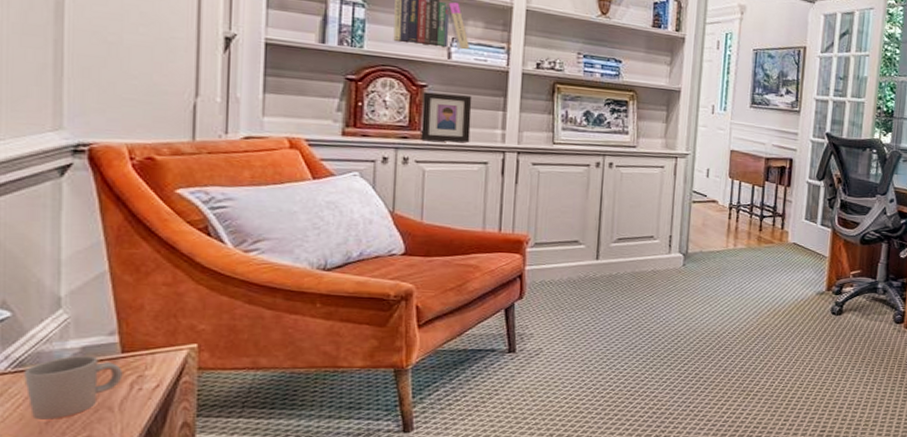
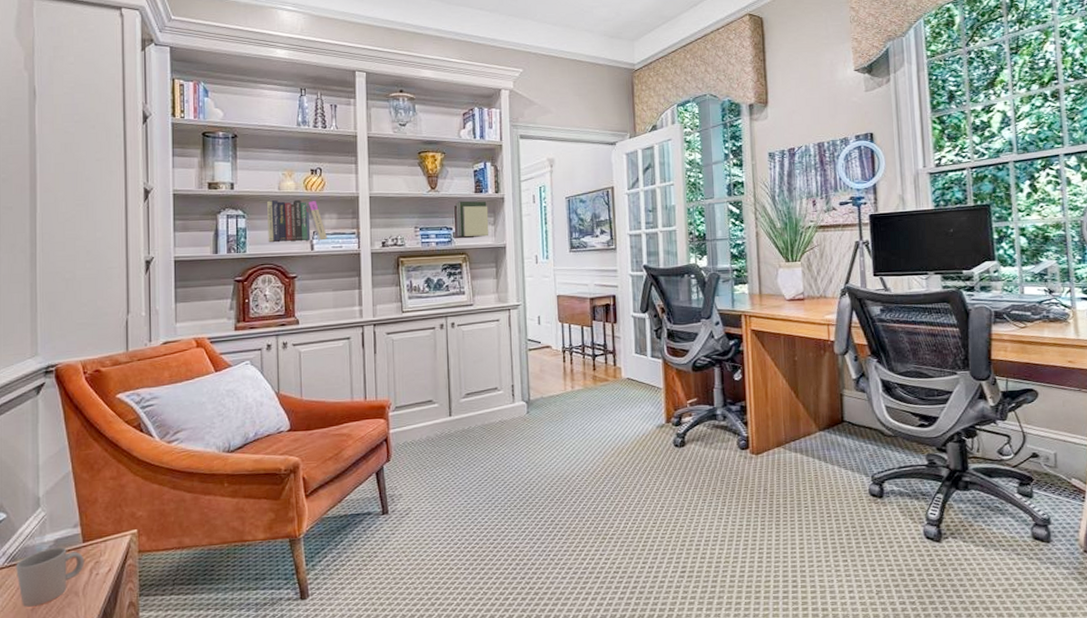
picture frame: present [421,91,472,143] -> none [294,280,334,326]
books: none [621,33,666,77] -> present [452,200,489,239]

